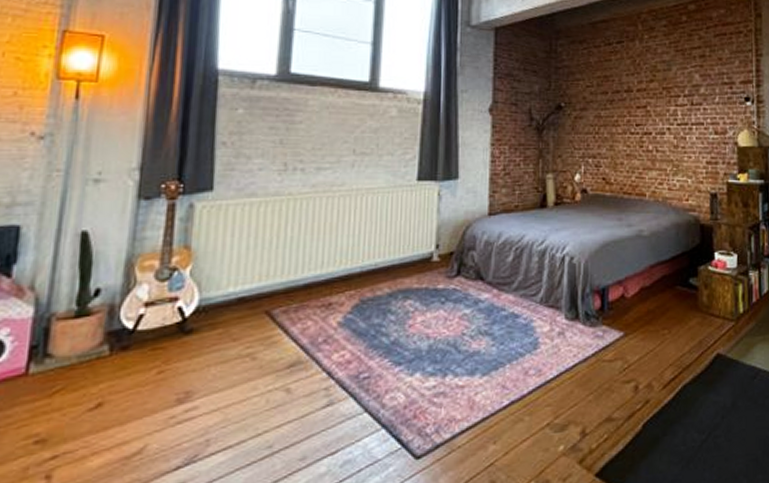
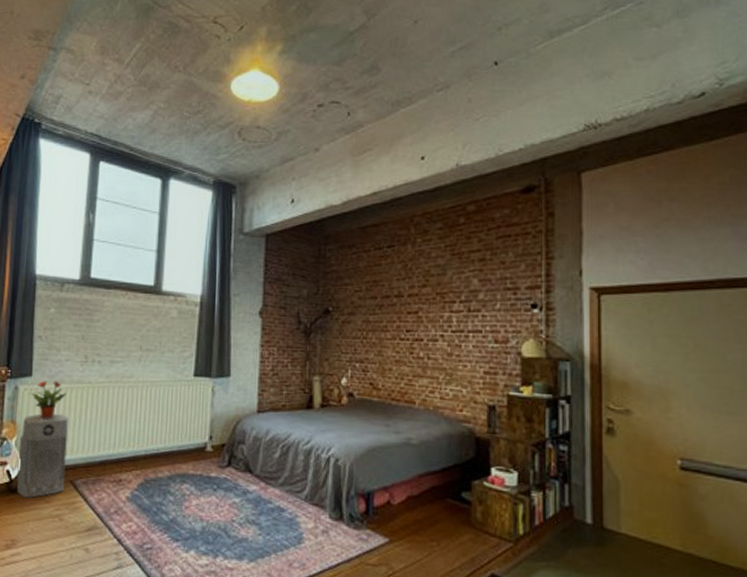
air purifier: none [192,234,263,338] -> present [17,413,68,498]
potted plant: none [210,194,261,241] -> present [30,380,67,419]

